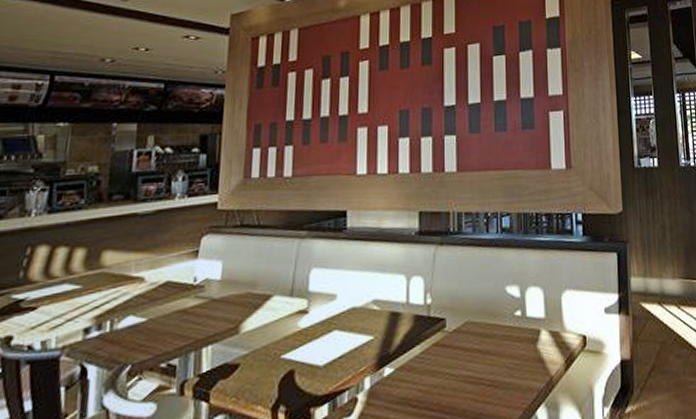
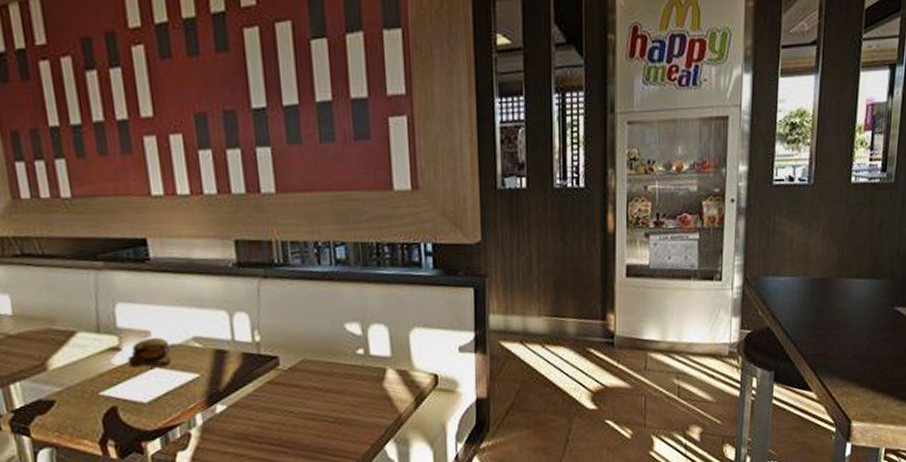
burger: none [312,300,352,331] -> present [127,337,171,368]

